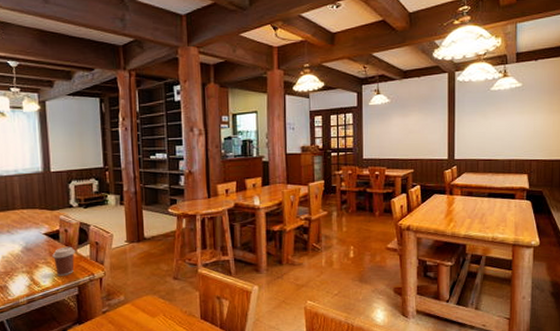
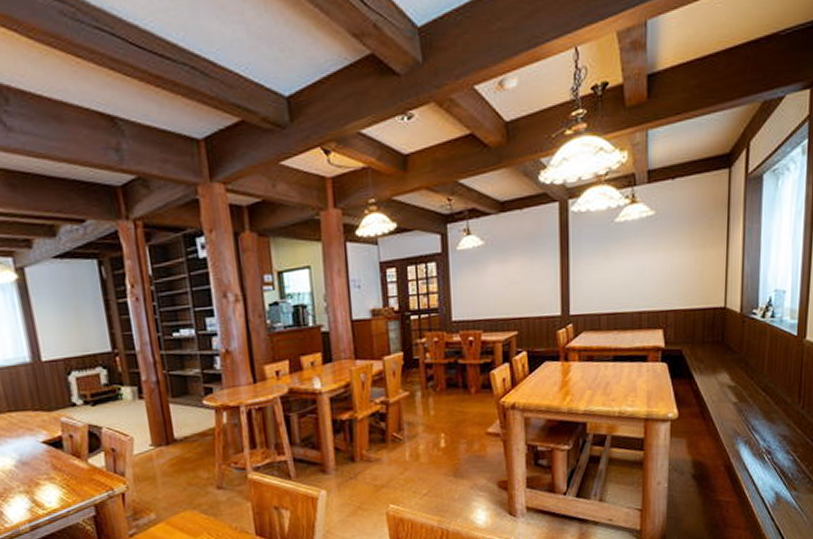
coffee cup: present [52,246,76,276] -> none [56,455,87,494]

